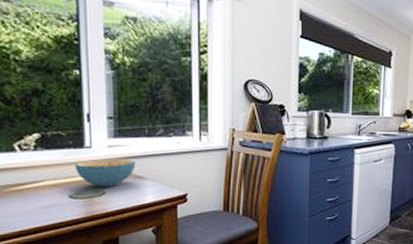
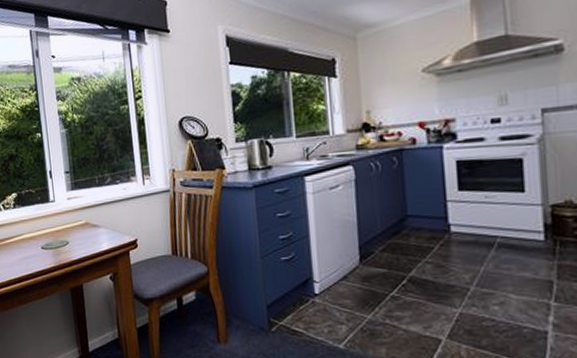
cereal bowl: present [75,159,136,188] -> none [44,209,91,238]

